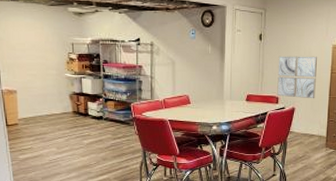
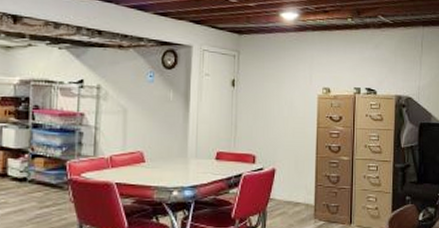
wall art: present [277,56,317,99] -> none [254,105,300,159]

